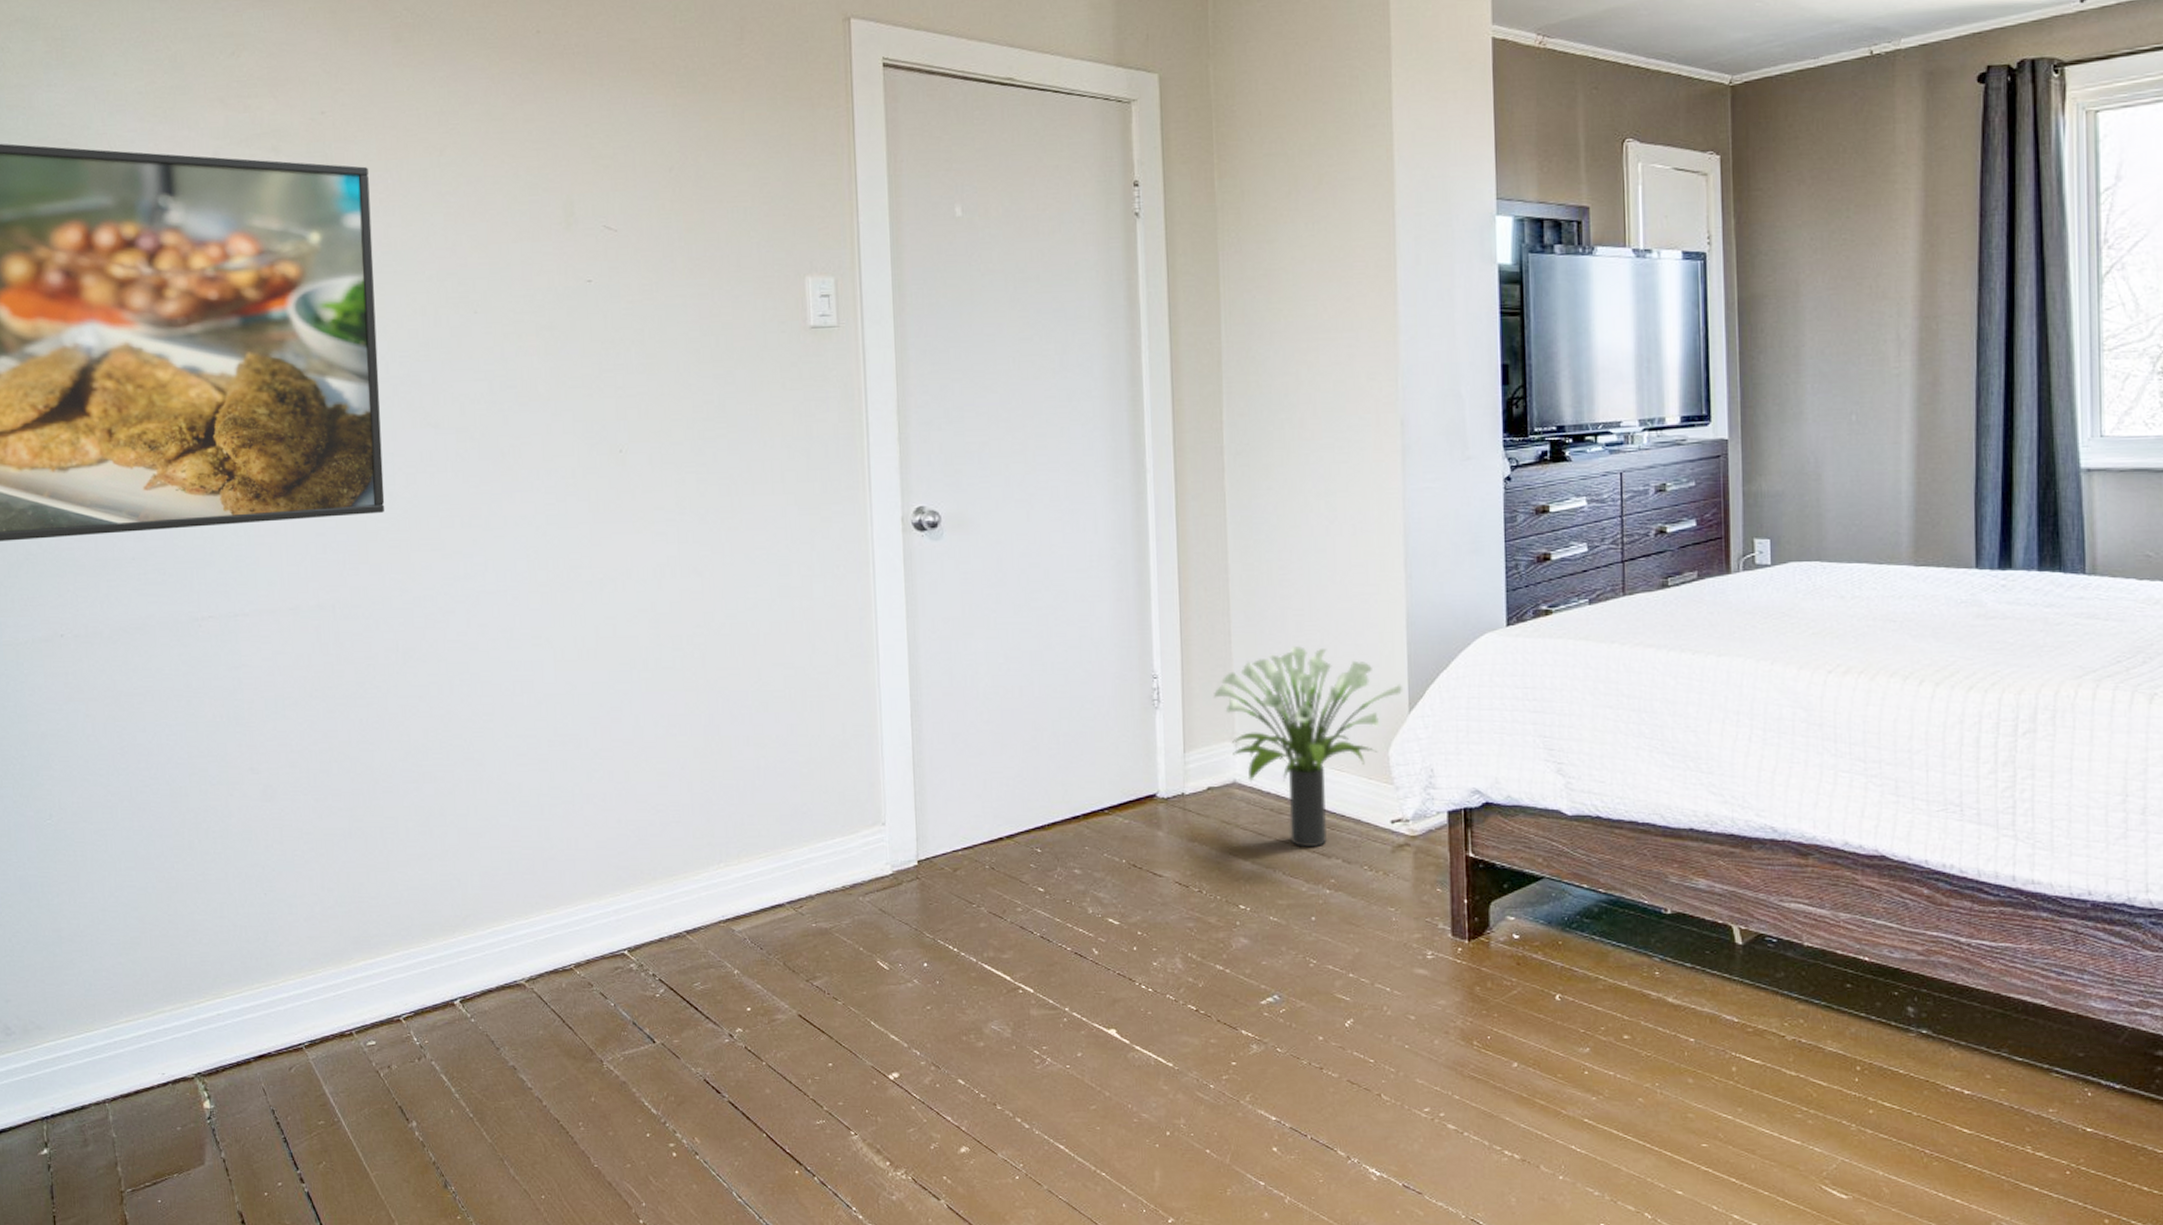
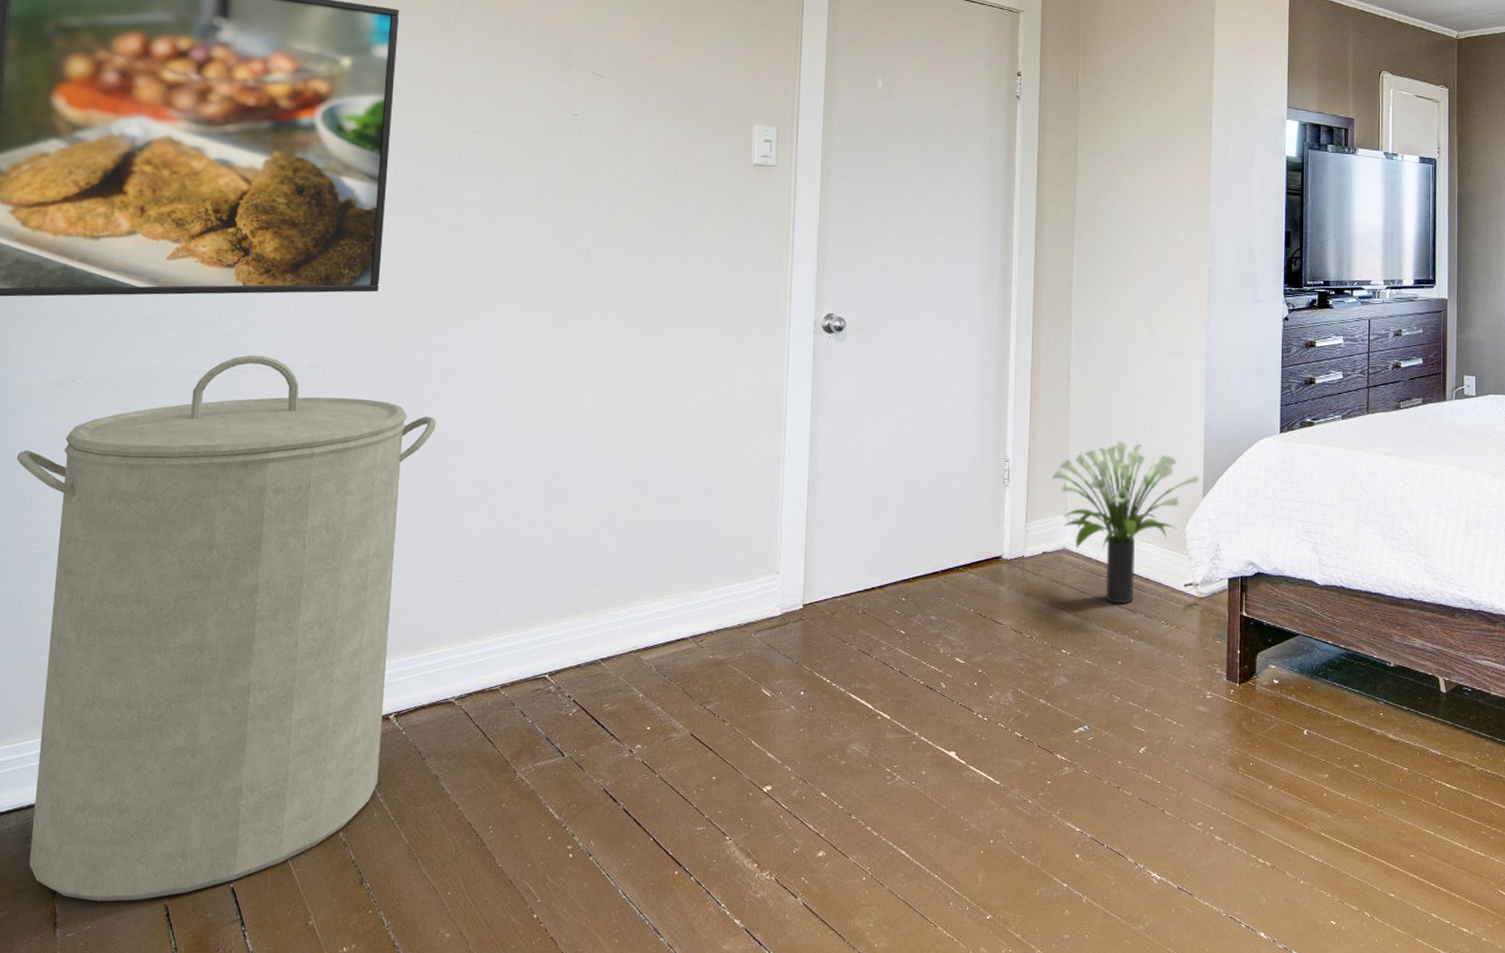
laundry hamper: none [14,595,468,1208] -> present [16,355,436,902]

